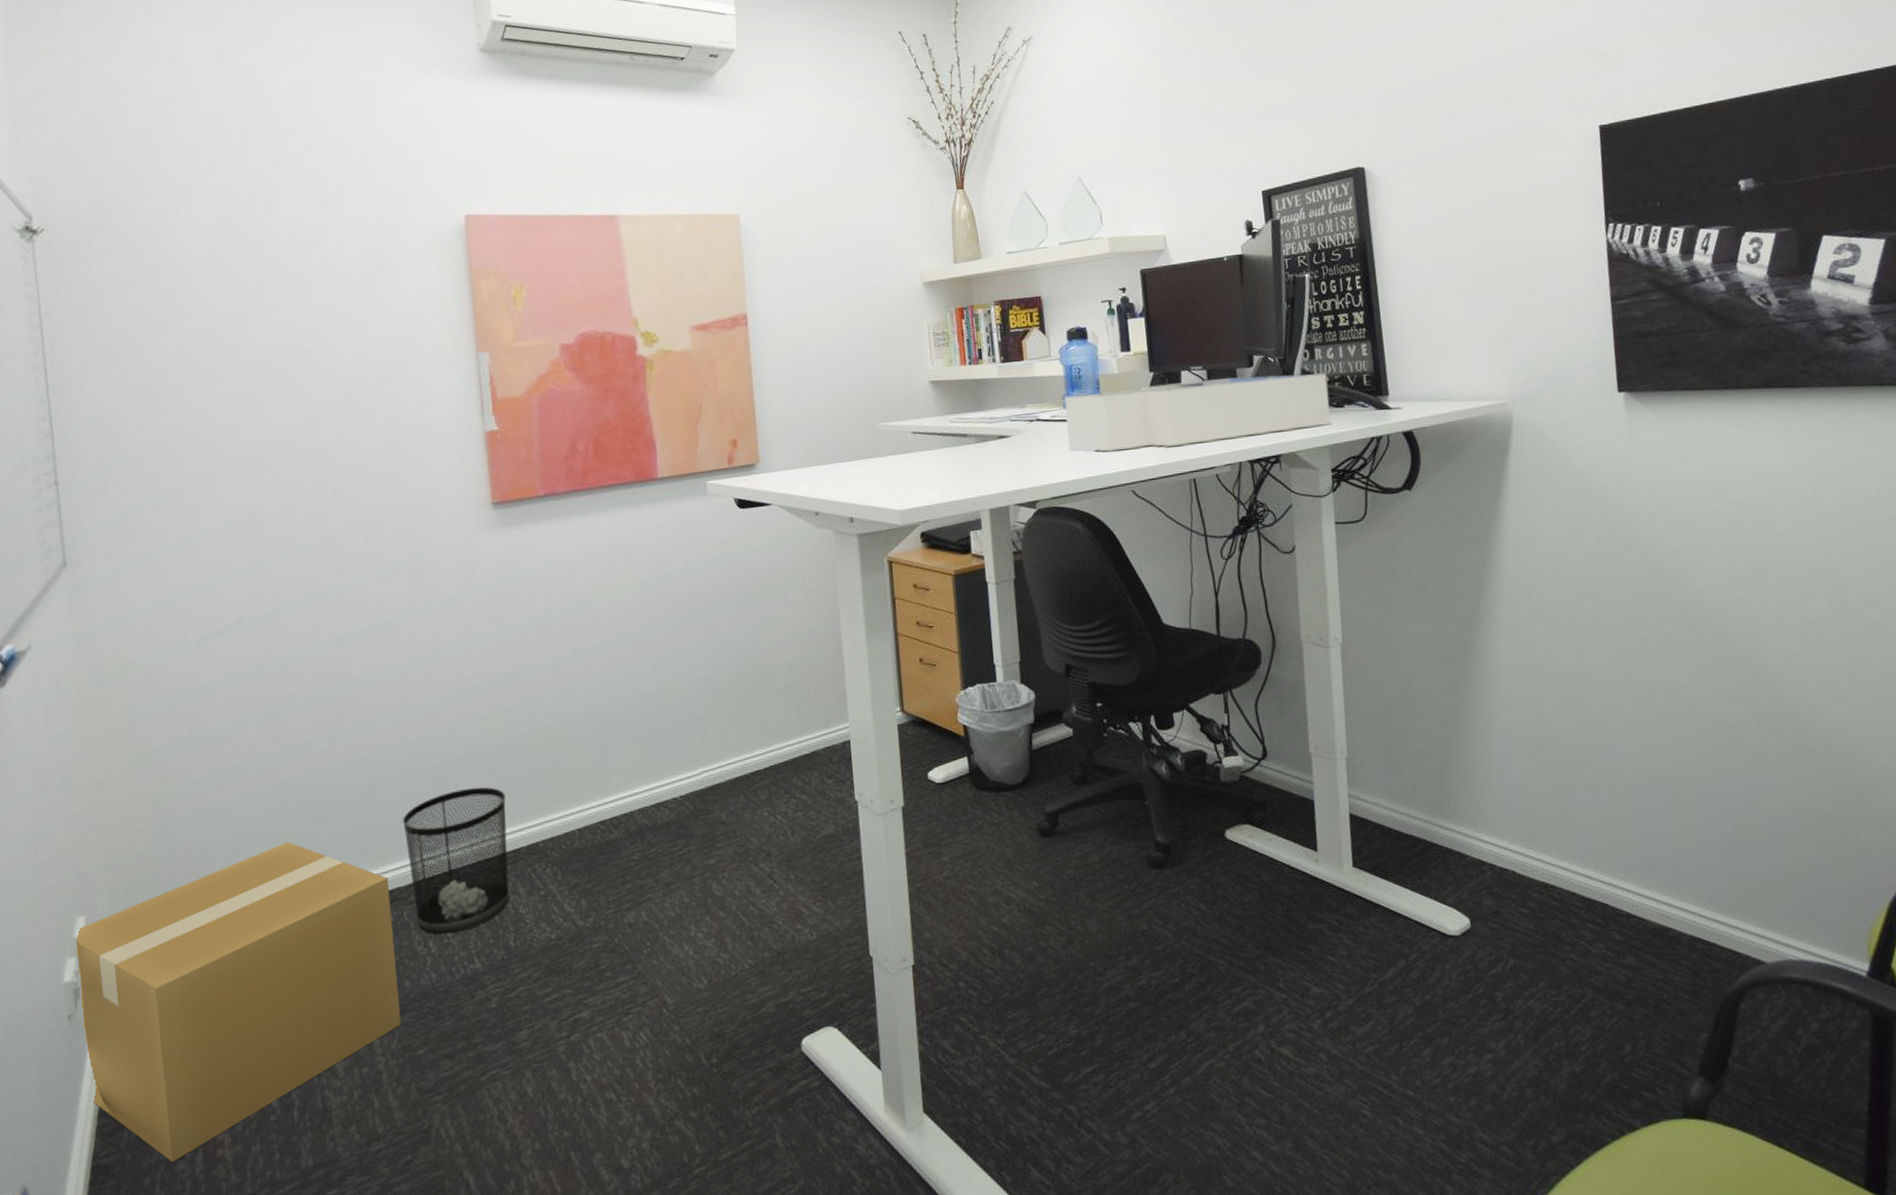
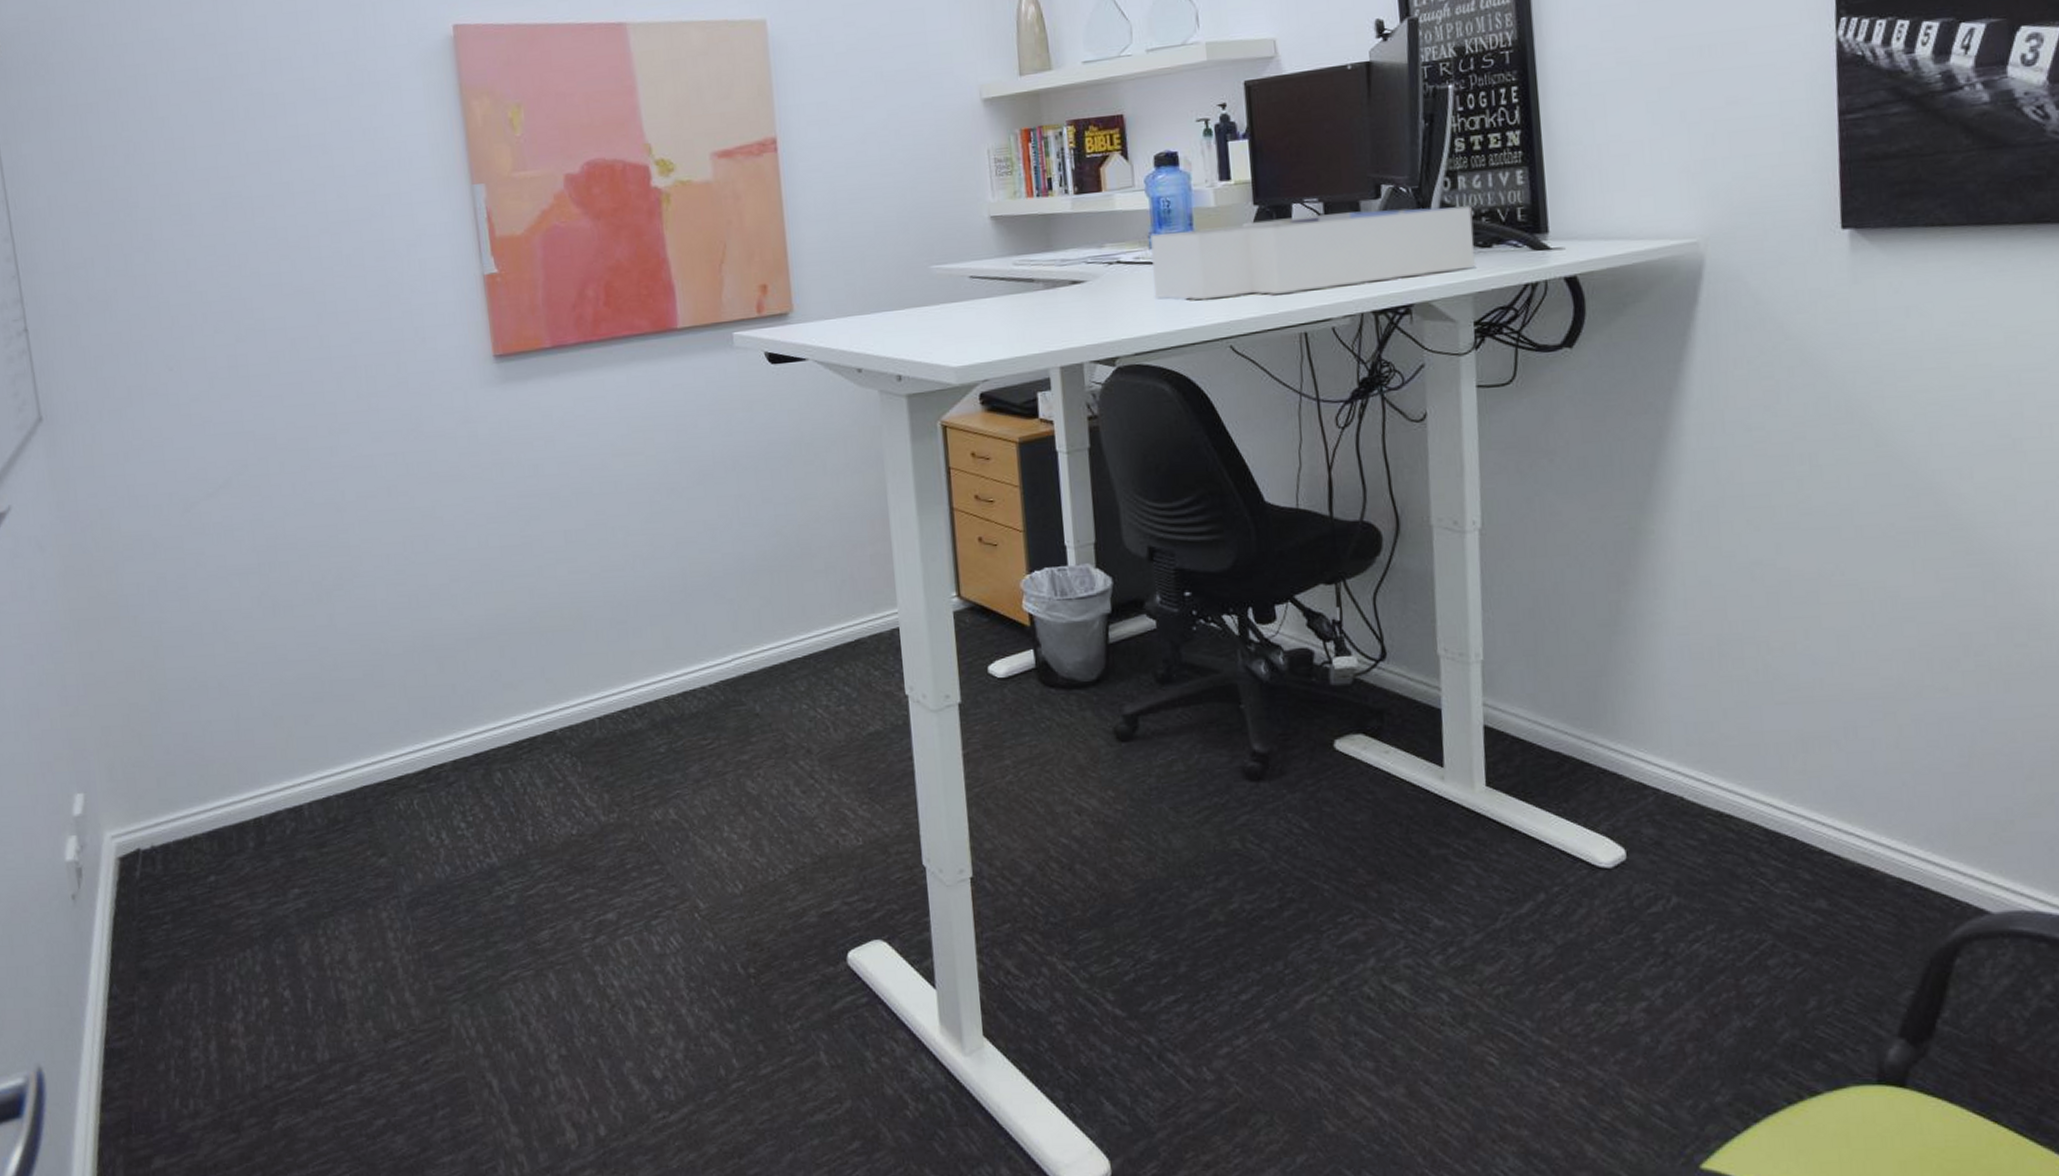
cardboard box: present [76,842,401,1162] -> none [75,722,416,1049]
waste bin: present [403,787,509,935] -> none [409,669,526,826]

